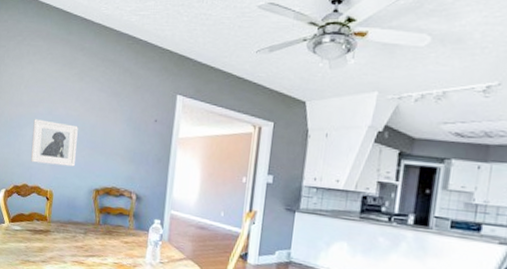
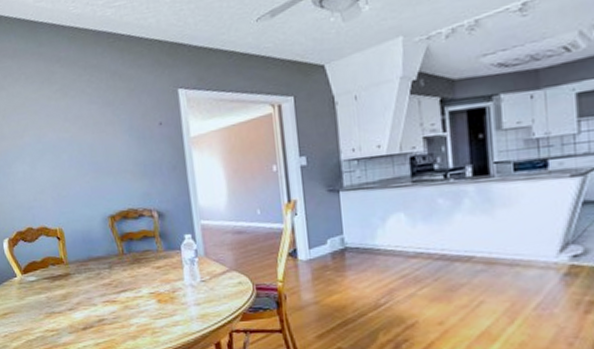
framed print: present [30,119,78,167] -> none [22,149,82,202]

